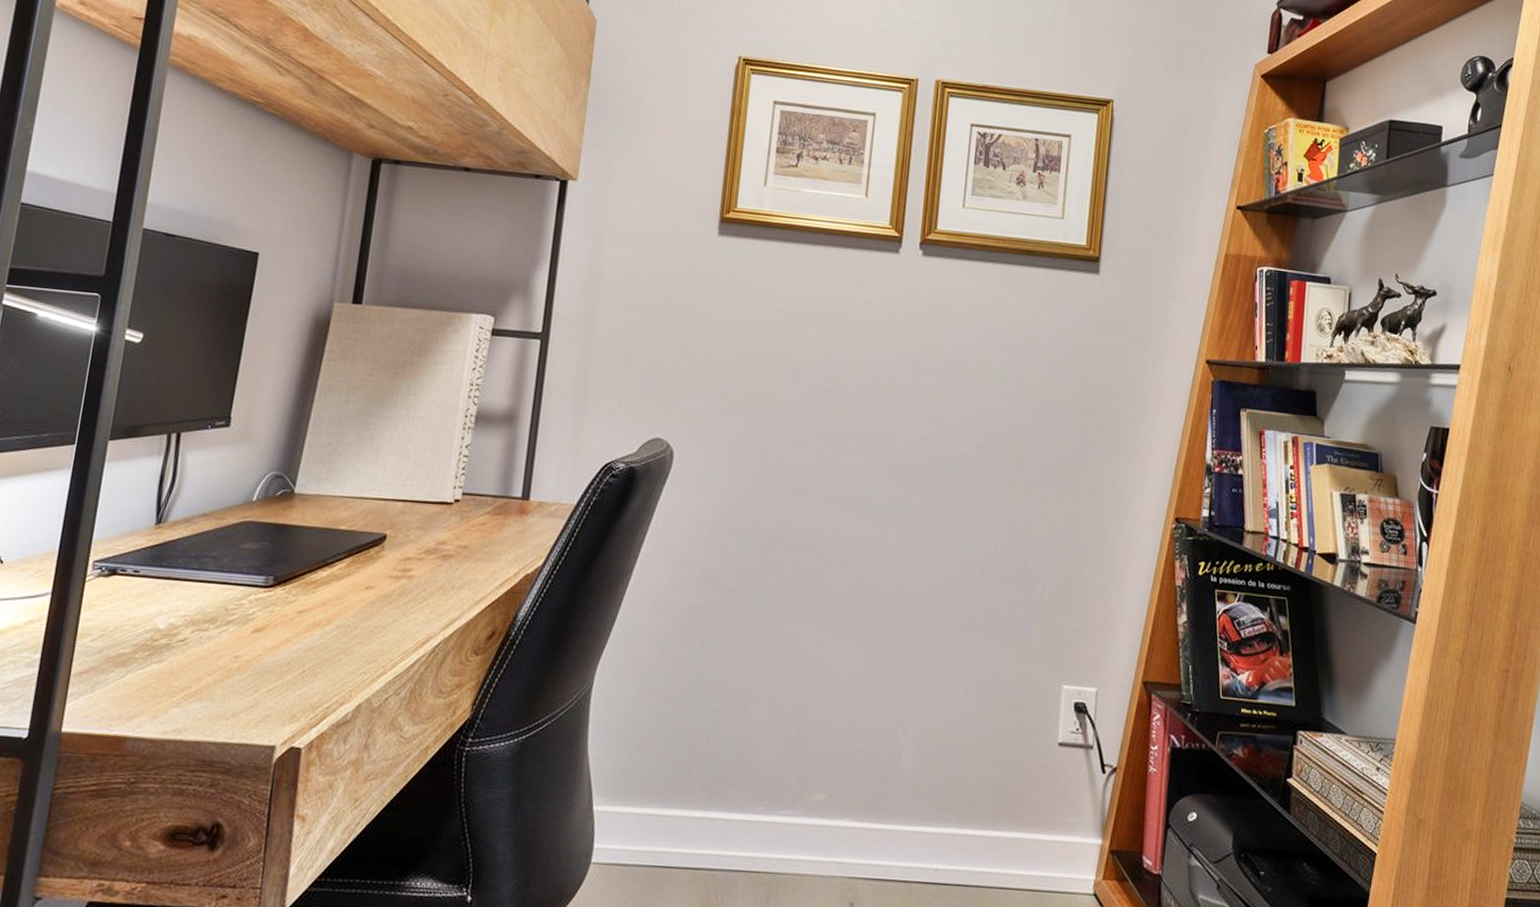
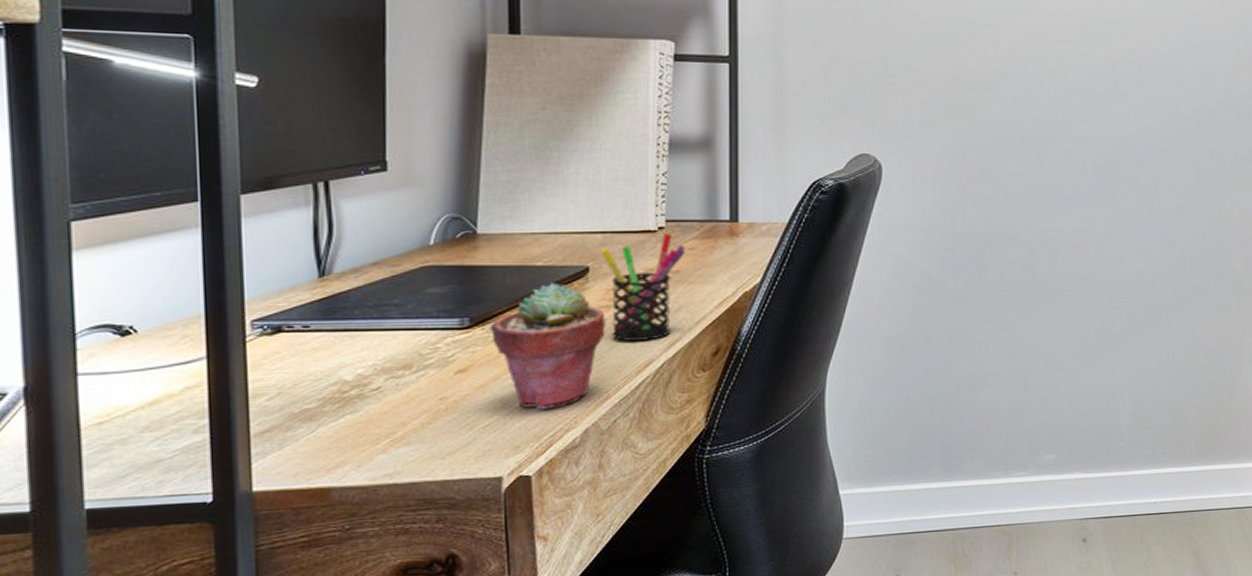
potted succulent: none [290,547,394,679] -> present [491,282,606,410]
pen holder: none [397,506,477,617] -> present [600,233,686,341]

